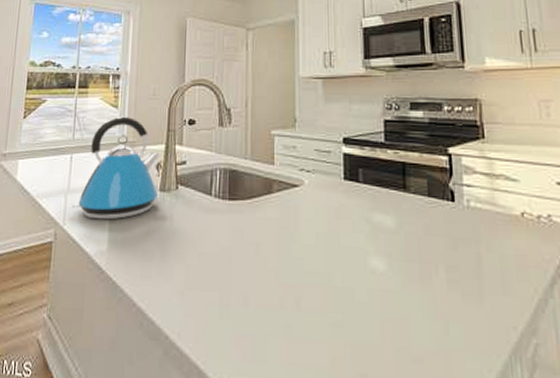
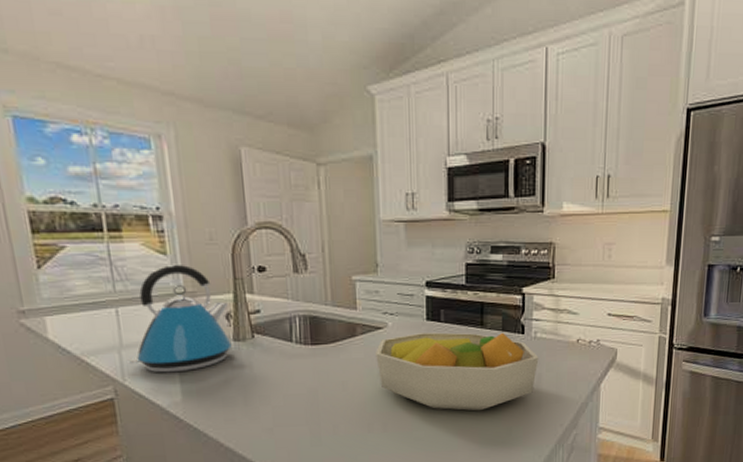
fruit bowl: none [291,193,476,296] -> present [376,332,539,411]

